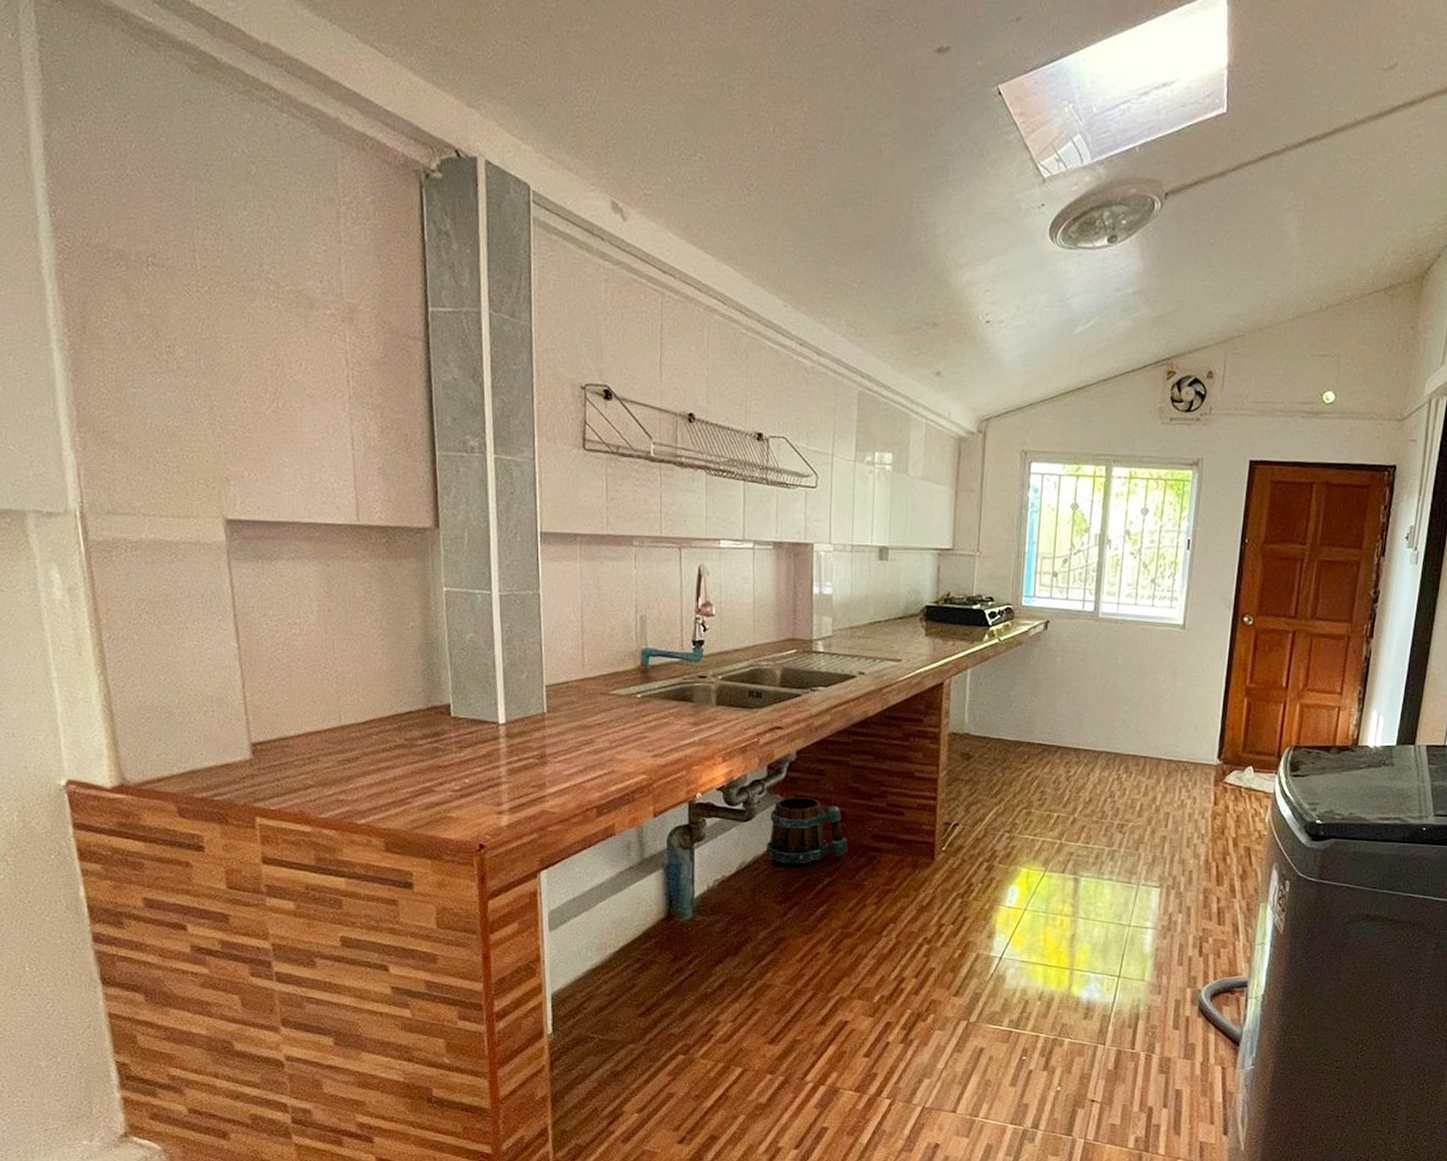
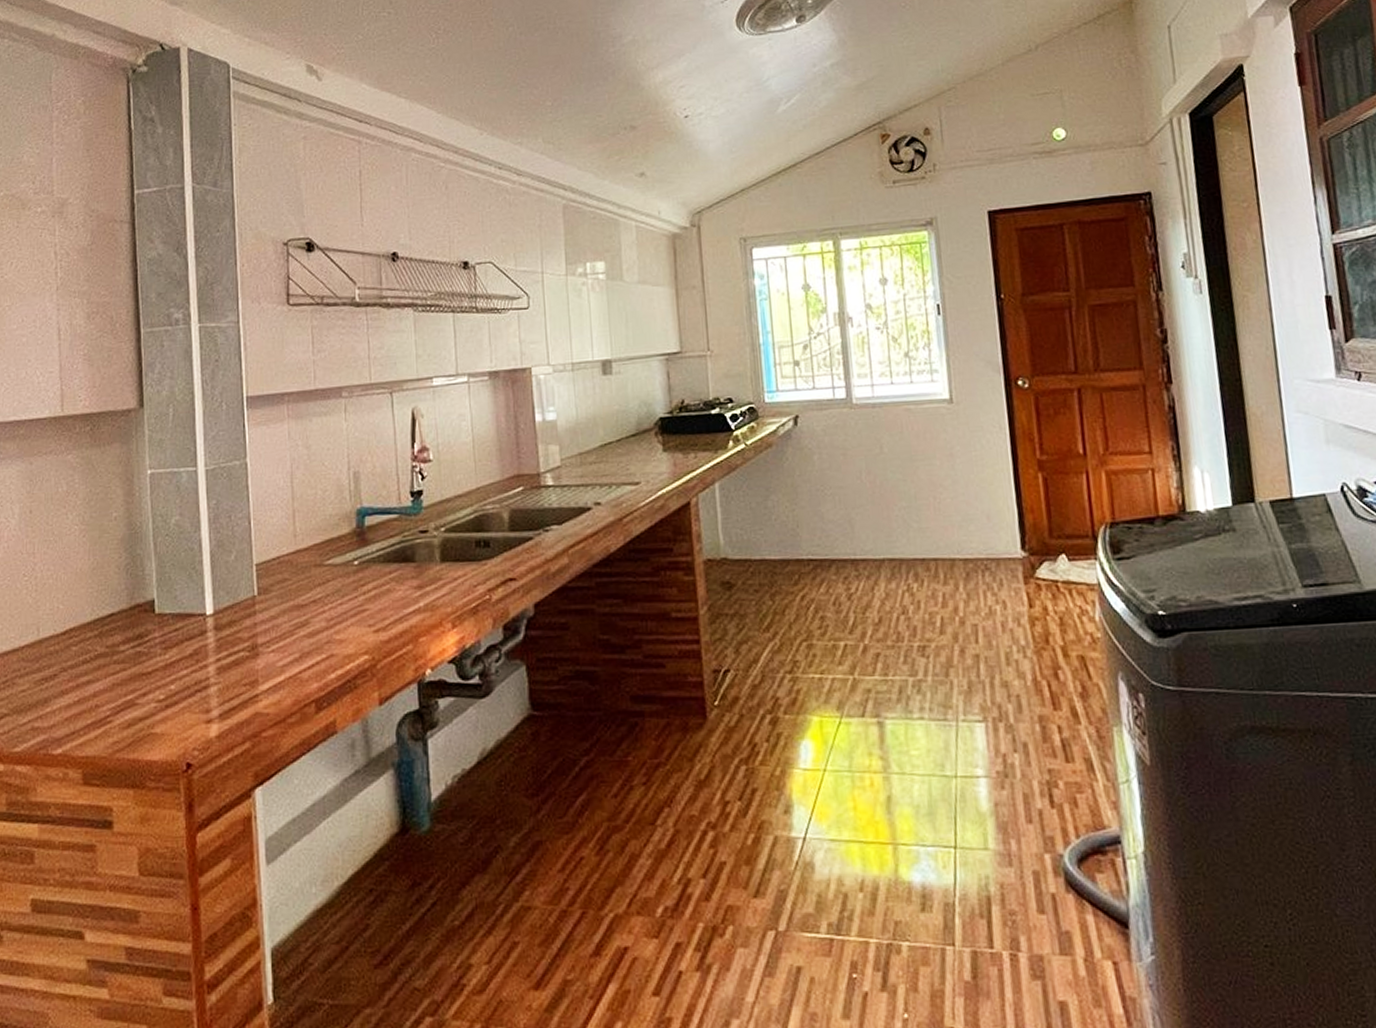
bucket: present [765,797,848,867] -> none [509,659,604,749]

